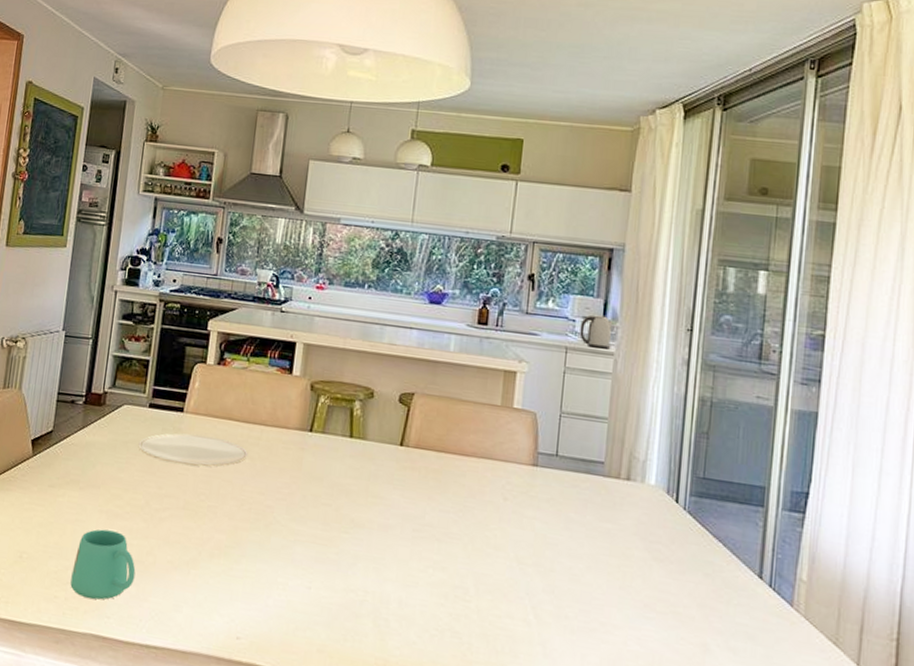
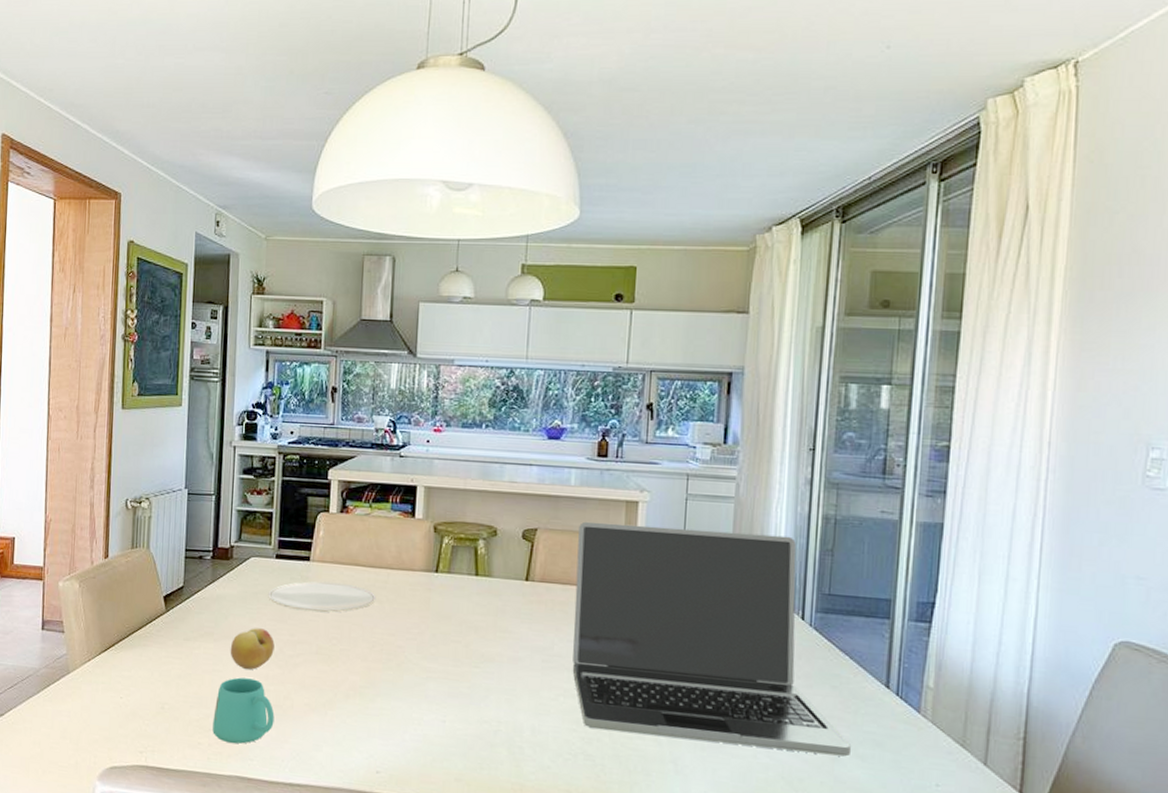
fruit: none [94,478,142,522] -> present [230,628,275,670]
laptop: none [443,388,723,649] -> present [572,521,851,757]
kettle: present [579,315,612,350] -> none [701,440,733,474]

